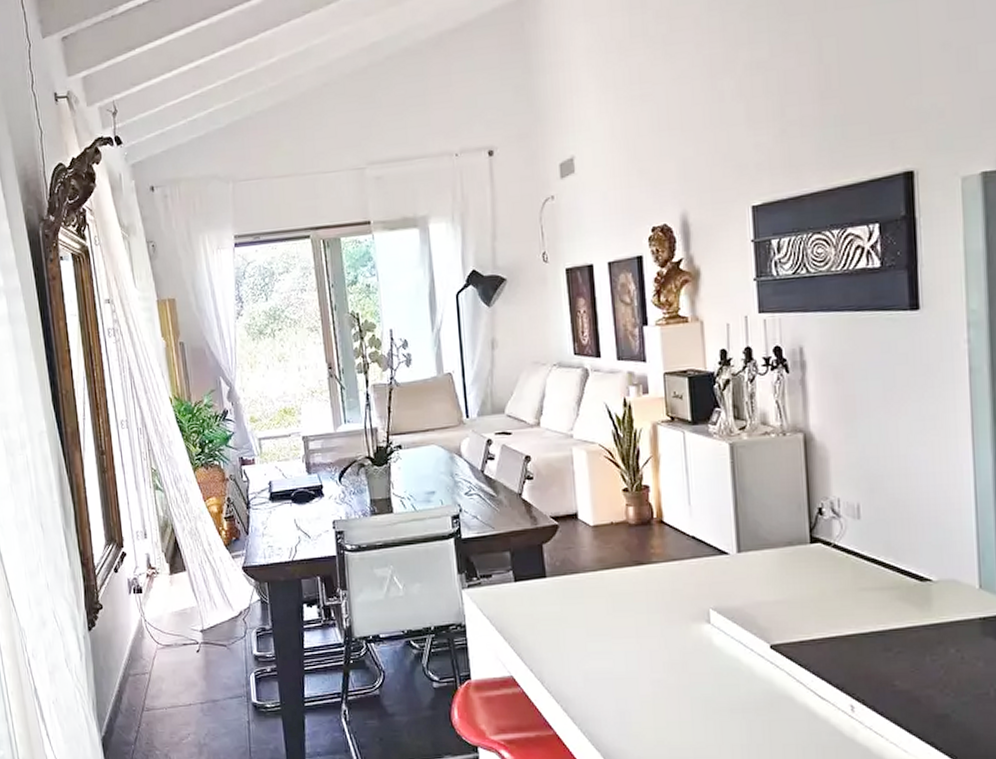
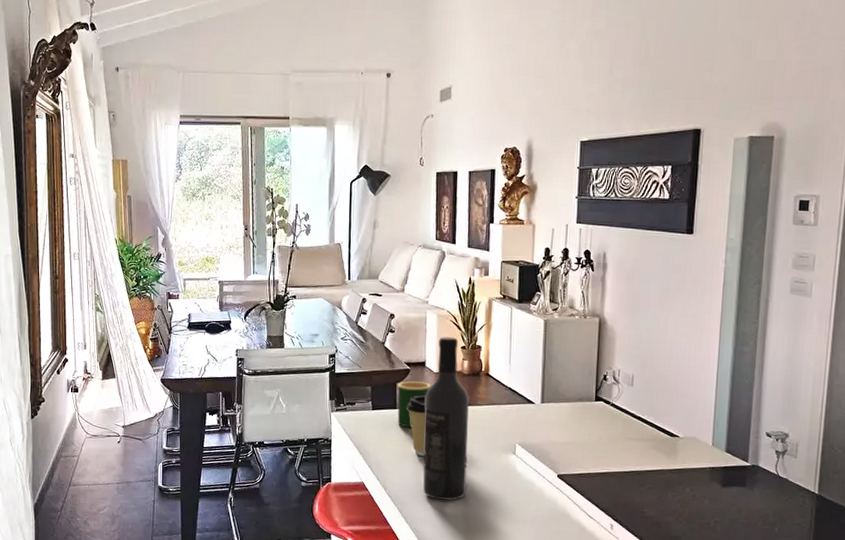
mug: none [544,539,588,601] -> present [397,381,431,428]
coffee cup: none [559,557,589,636] -> present [407,395,426,456]
wine bottle: none [581,478,650,691] -> present [423,337,469,500]

